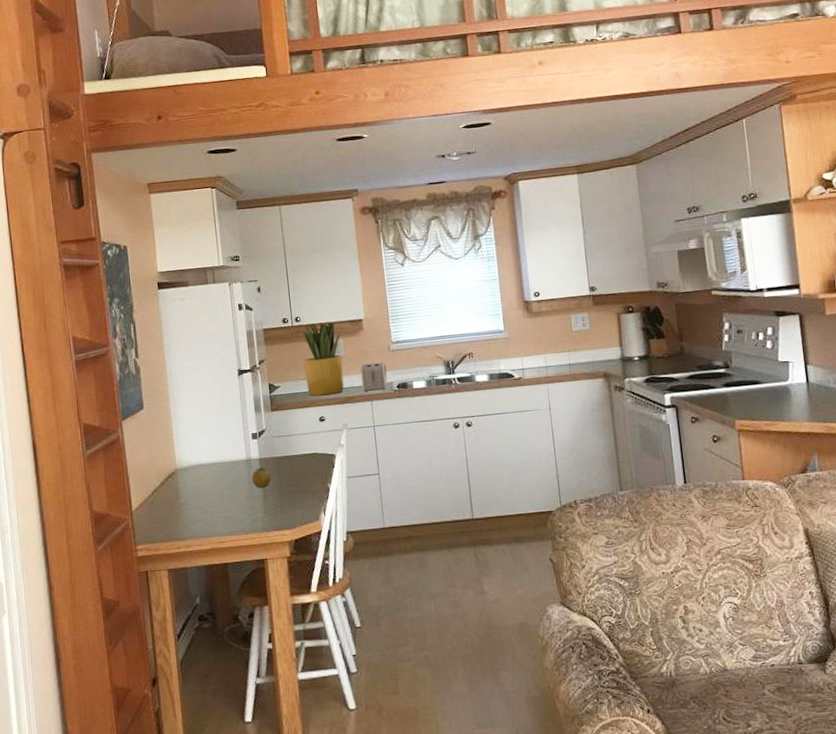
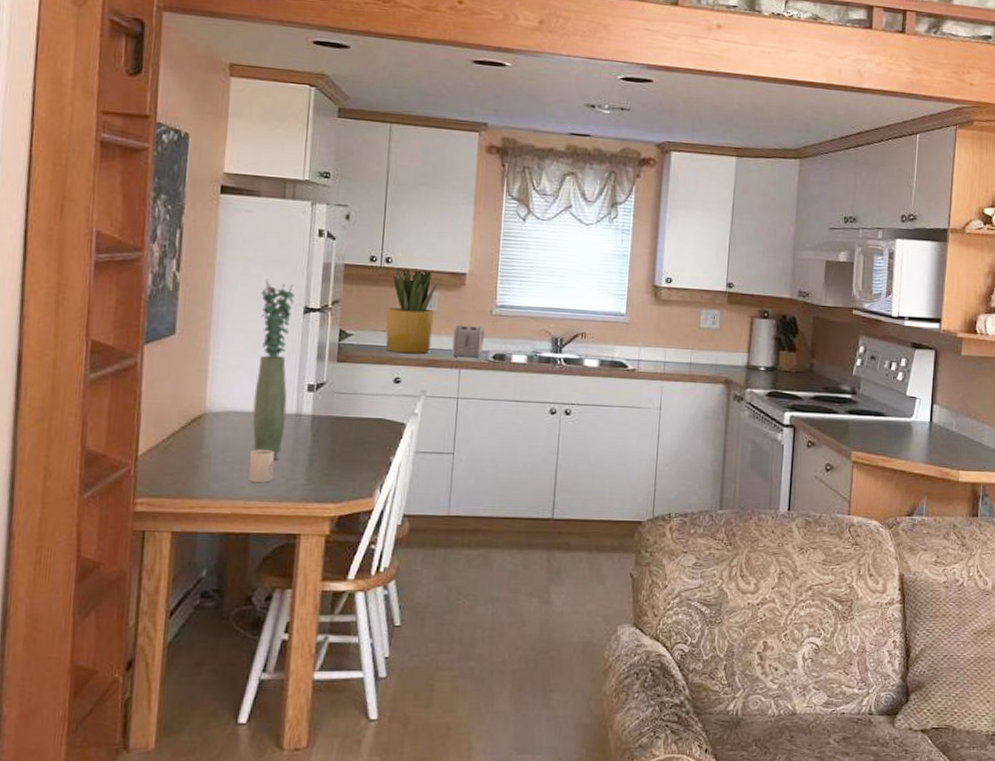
vase: none [202,352,240,500] -> present [252,279,295,460]
mug: none [216,492,238,521] -> present [247,449,275,484]
fruit: present [252,467,272,488] -> none [299,426,324,449]

